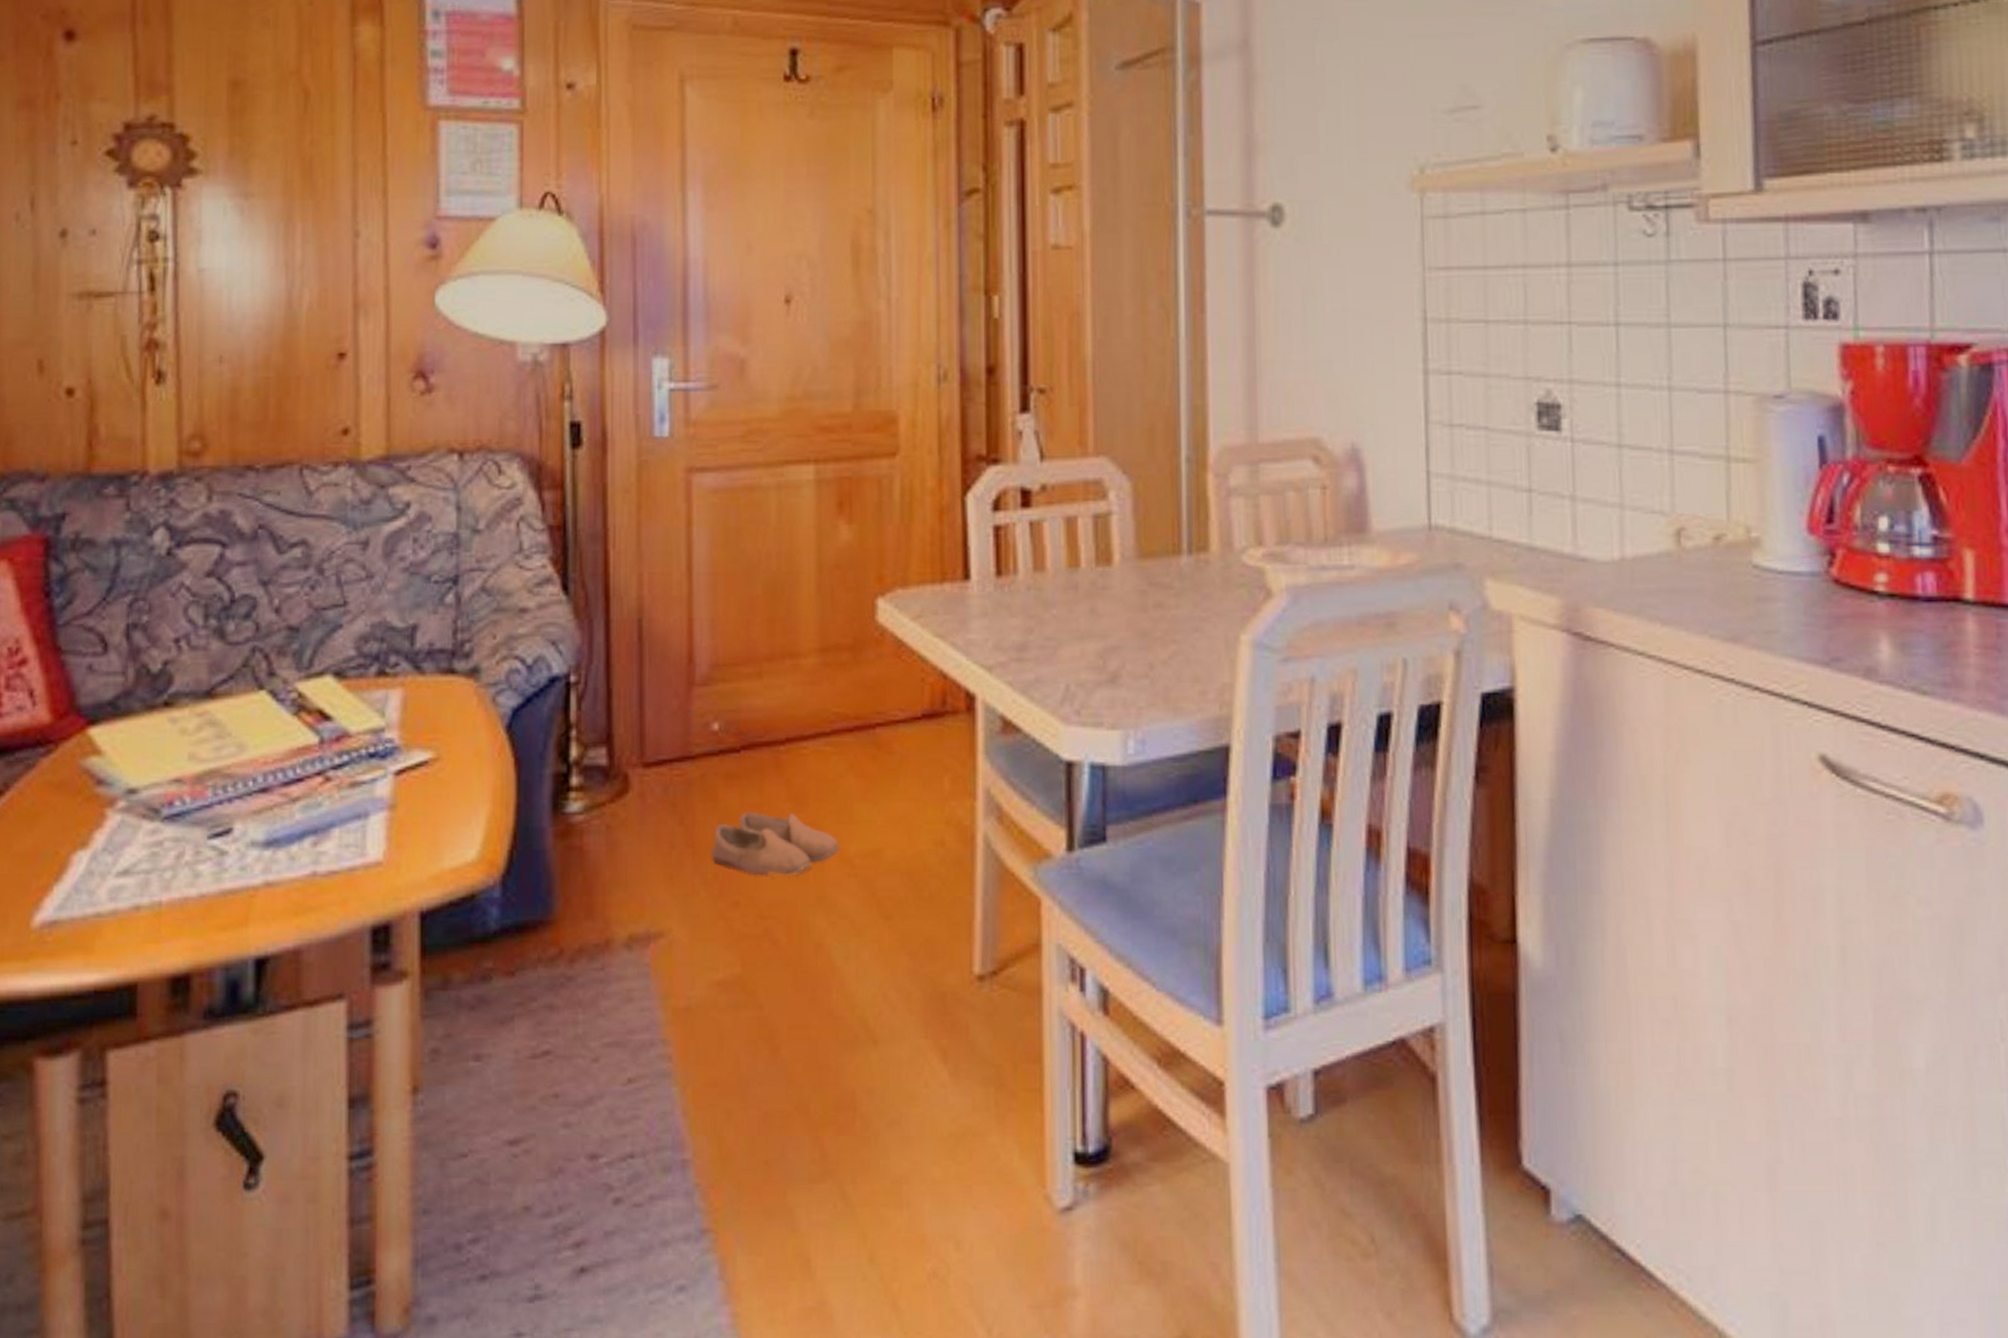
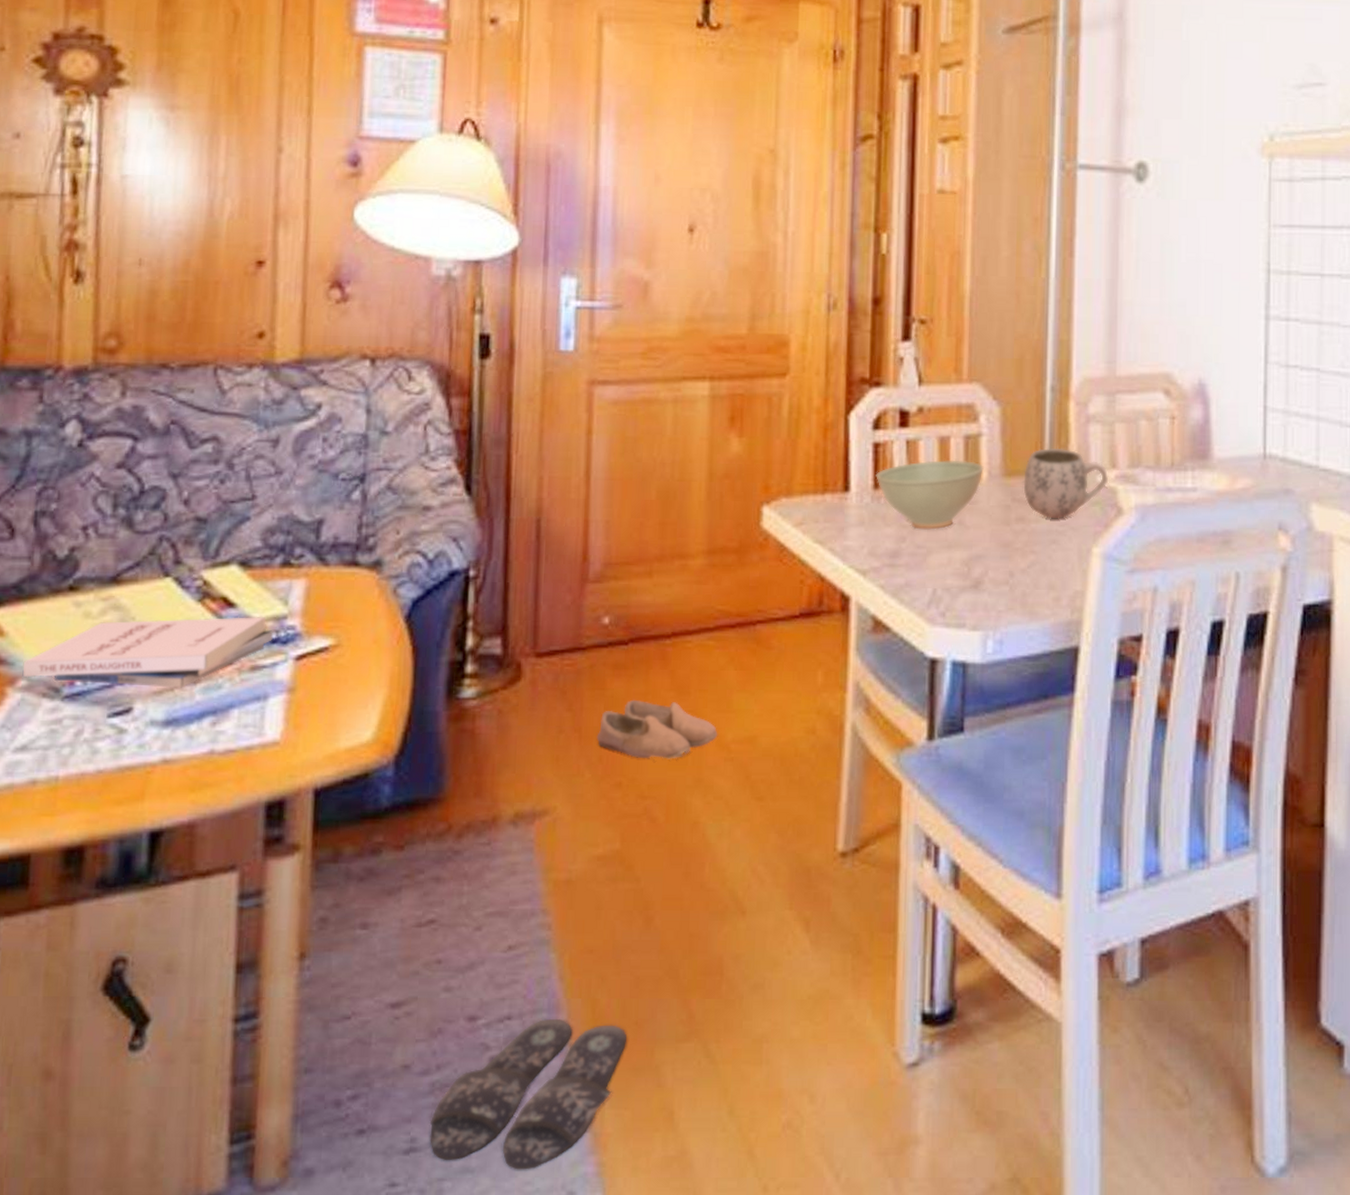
books: none [121,729,371,807] -> present [23,616,273,688]
slippers: none [554,1157,758,1320] -> present [429,1018,627,1170]
bowl: none [998,541,1116,620] -> present [876,459,984,530]
mug: none [1160,525,1255,604] -> present [1023,447,1109,519]

